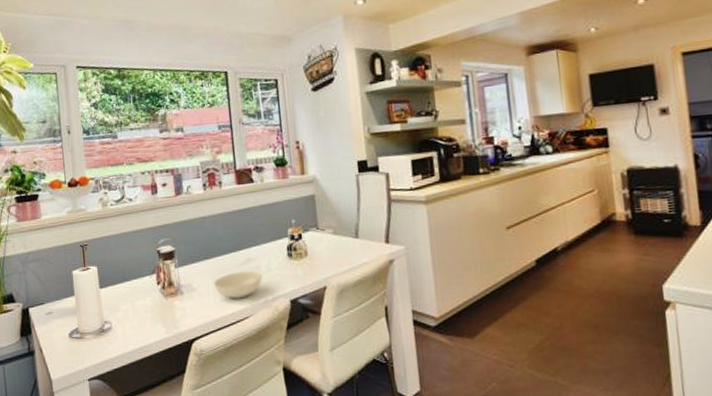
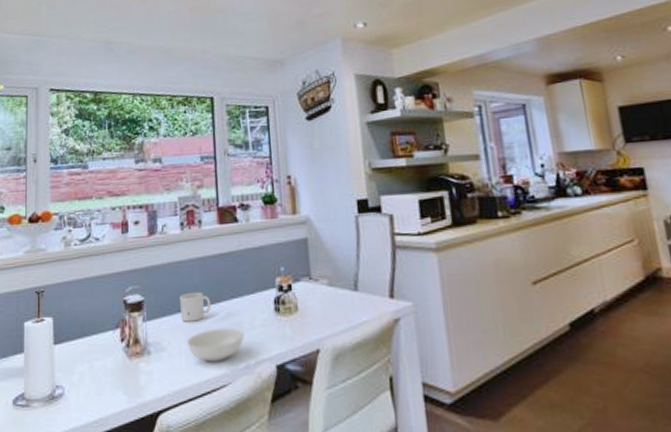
mug: none [205,242,233,267] -> present [179,291,211,322]

